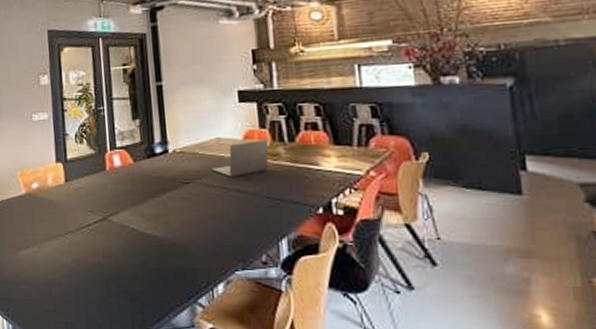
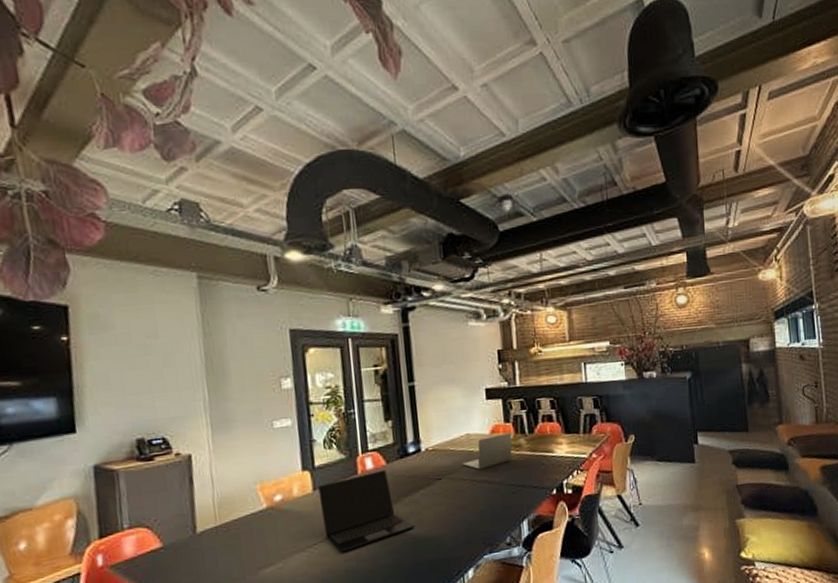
laptop: none [69,168,161,246] -> present [318,469,414,553]

